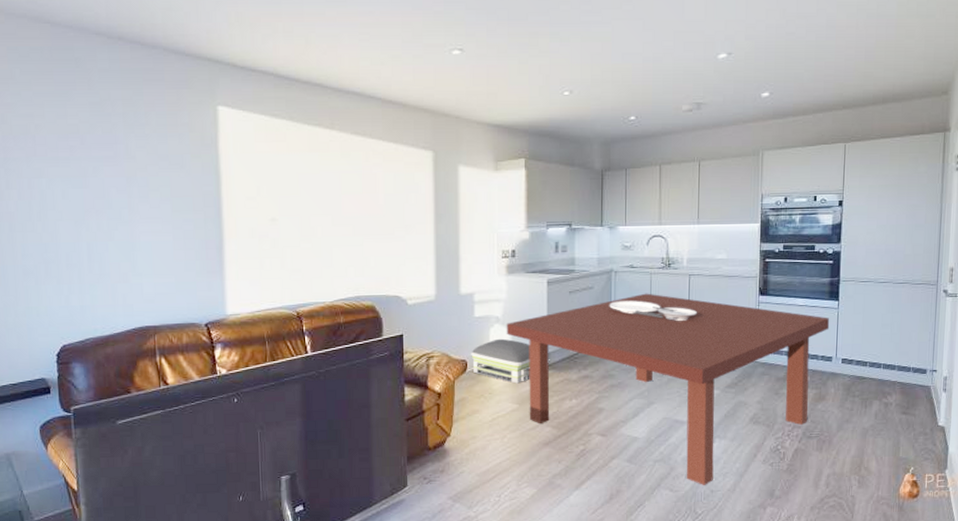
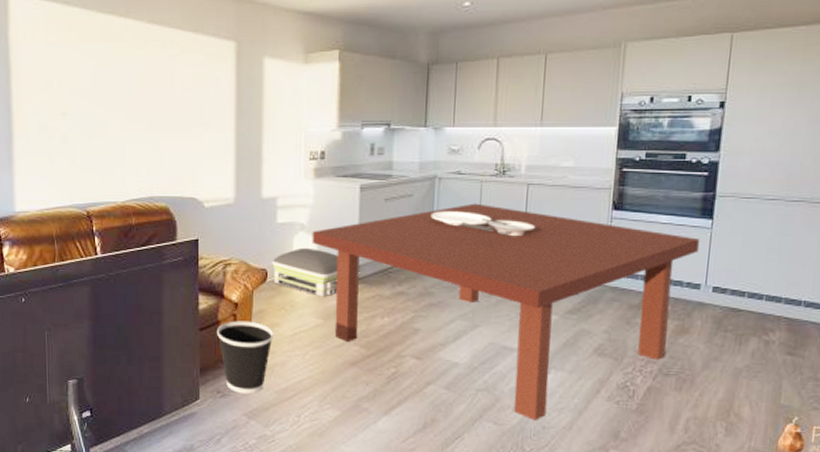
wastebasket: none [422,409,475,479] -> present [217,321,275,394]

